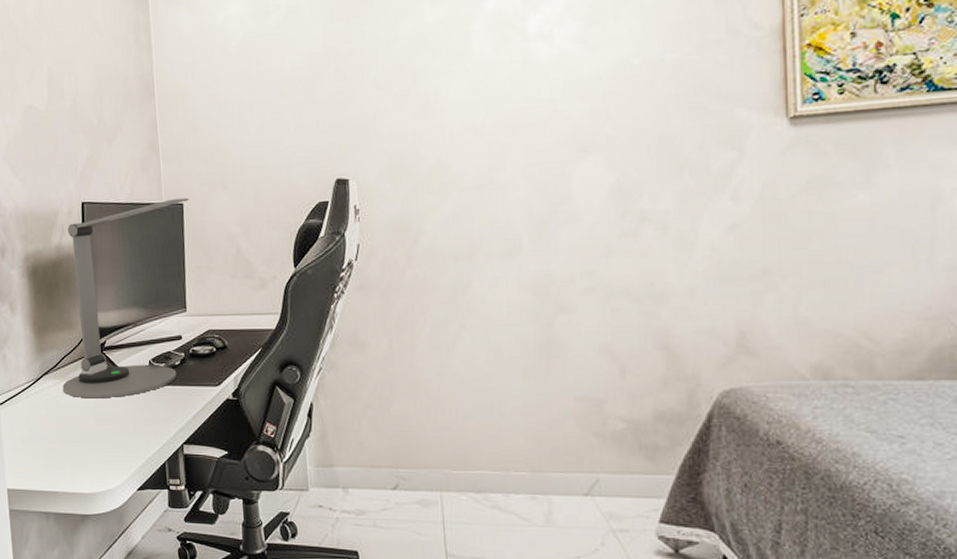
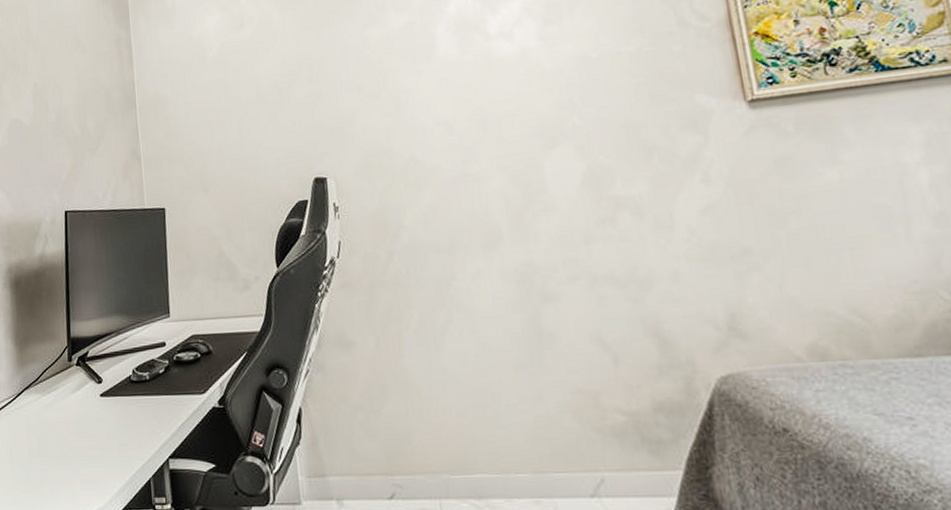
desk lamp: present [62,197,189,399] -> none [43,202,171,413]

